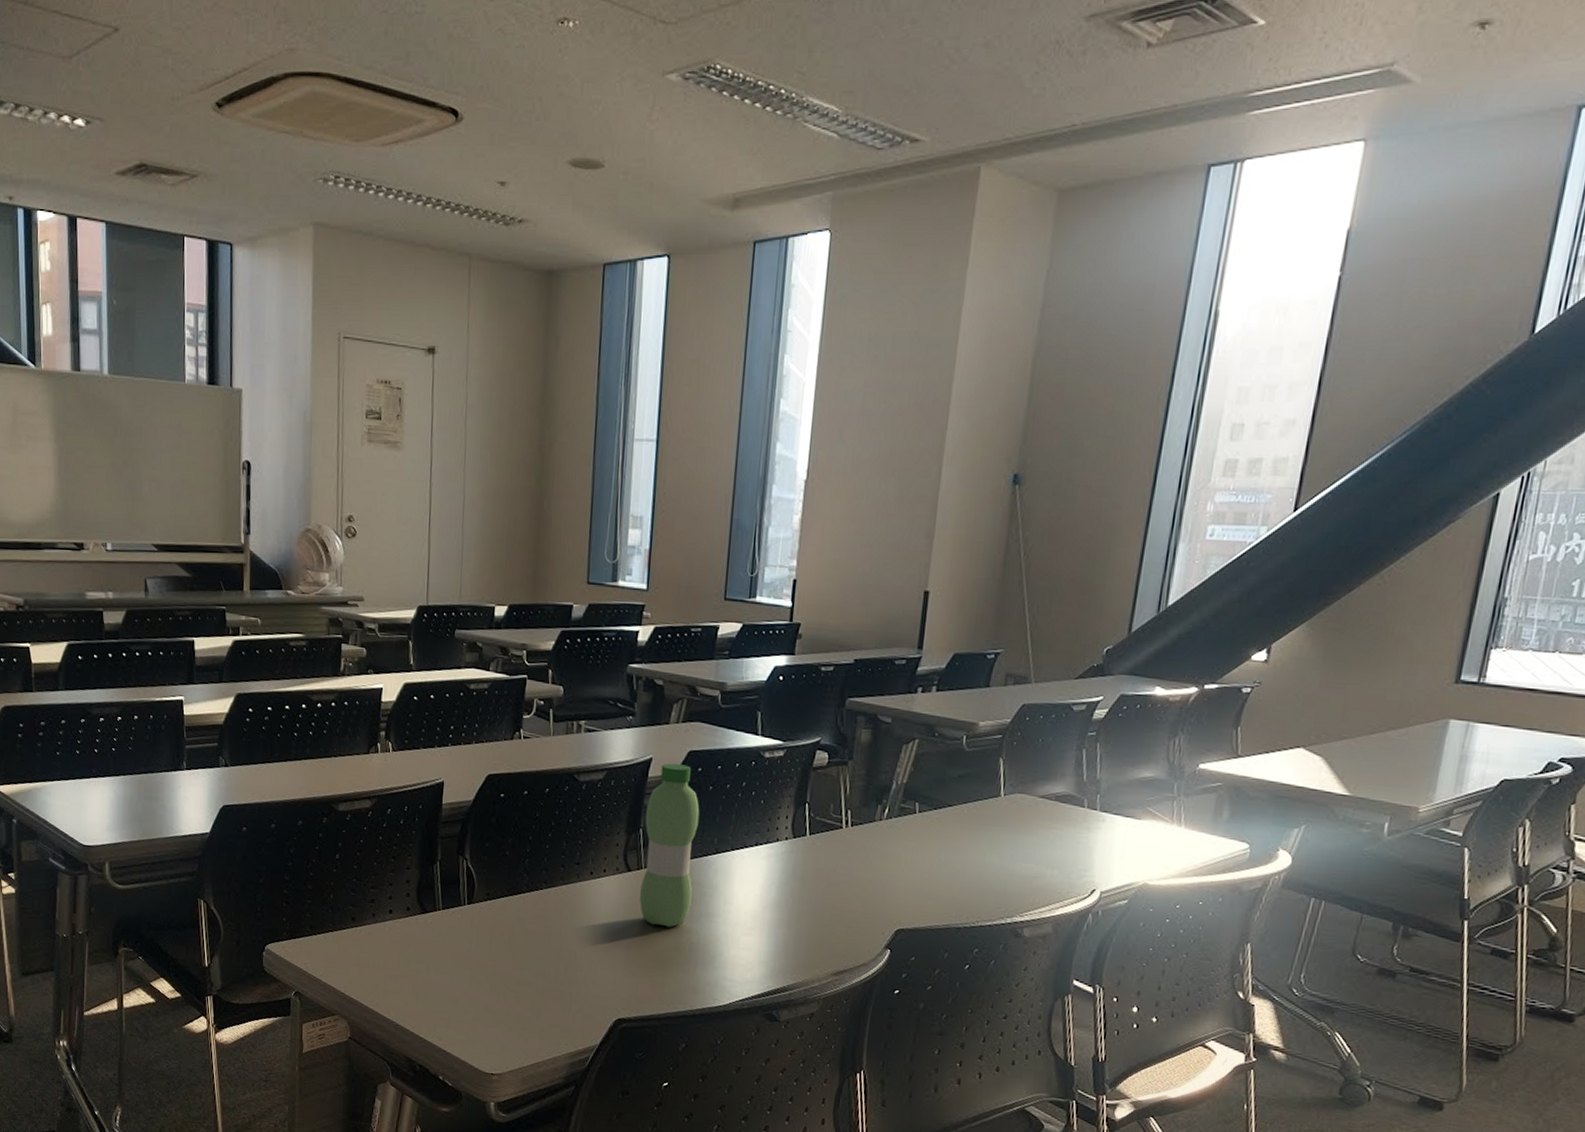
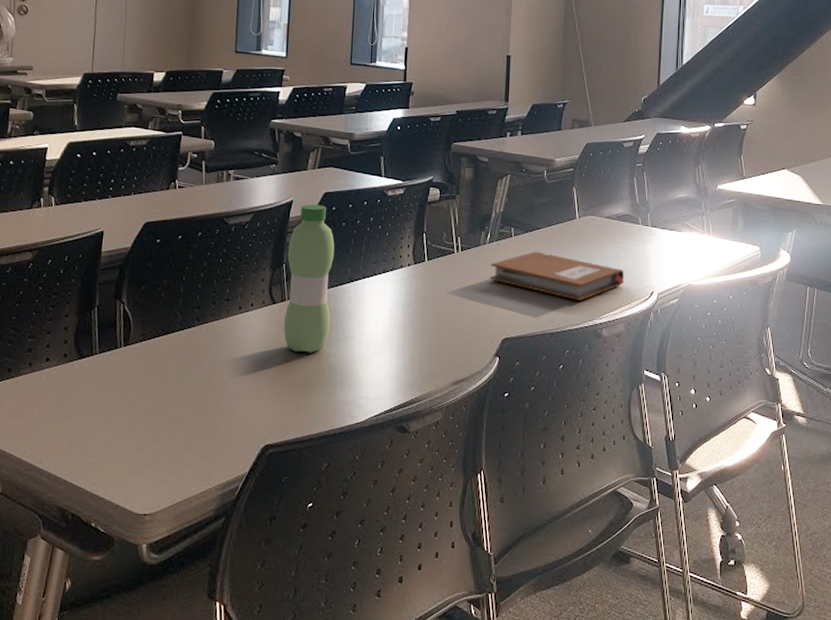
notebook: none [885,832,1058,894] -> present [490,251,625,302]

